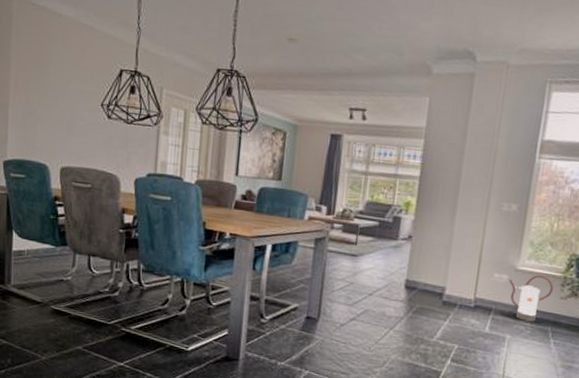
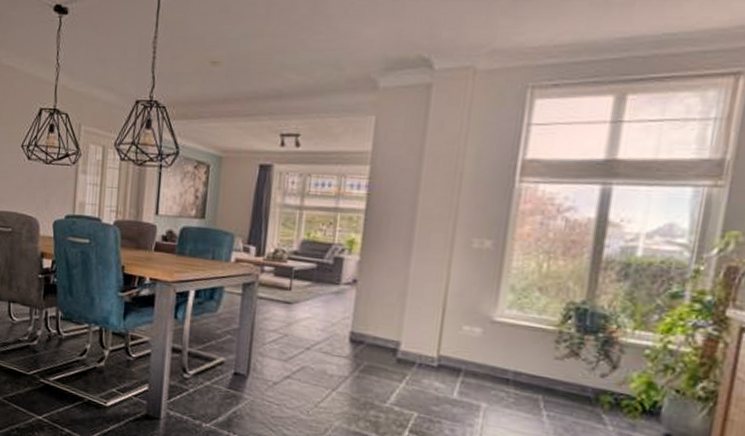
watering can: present [508,275,553,322] -> none [482,328,544,388]

